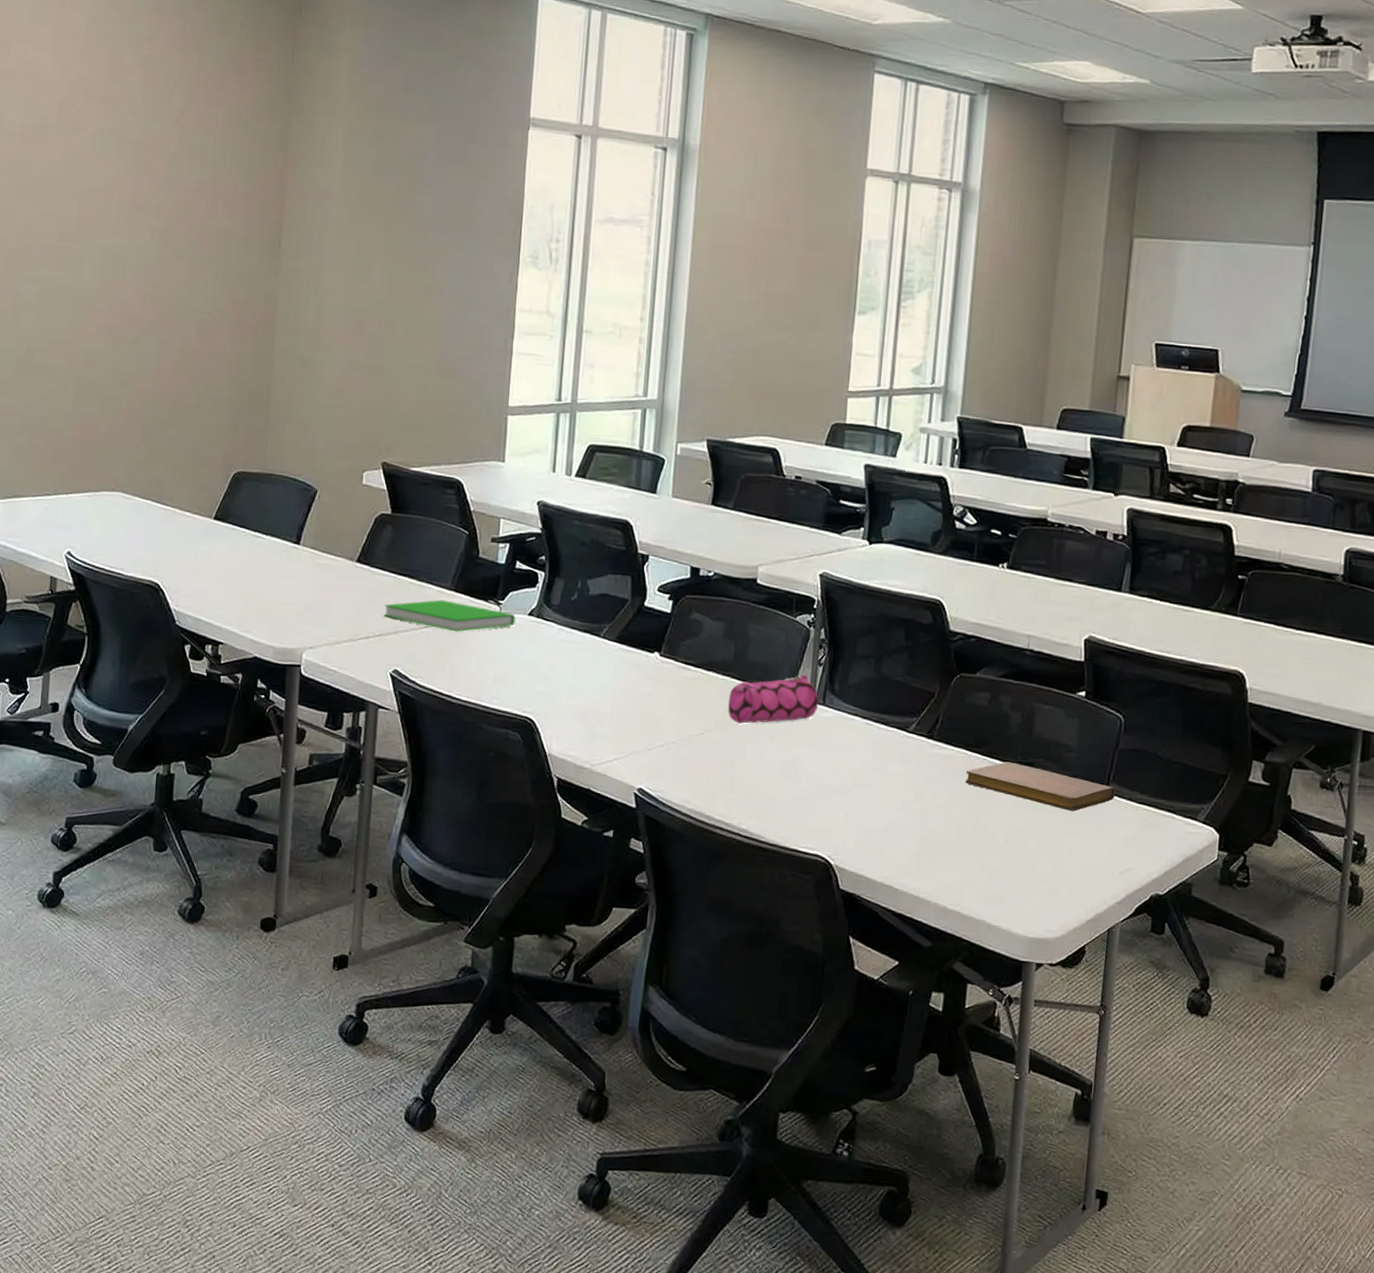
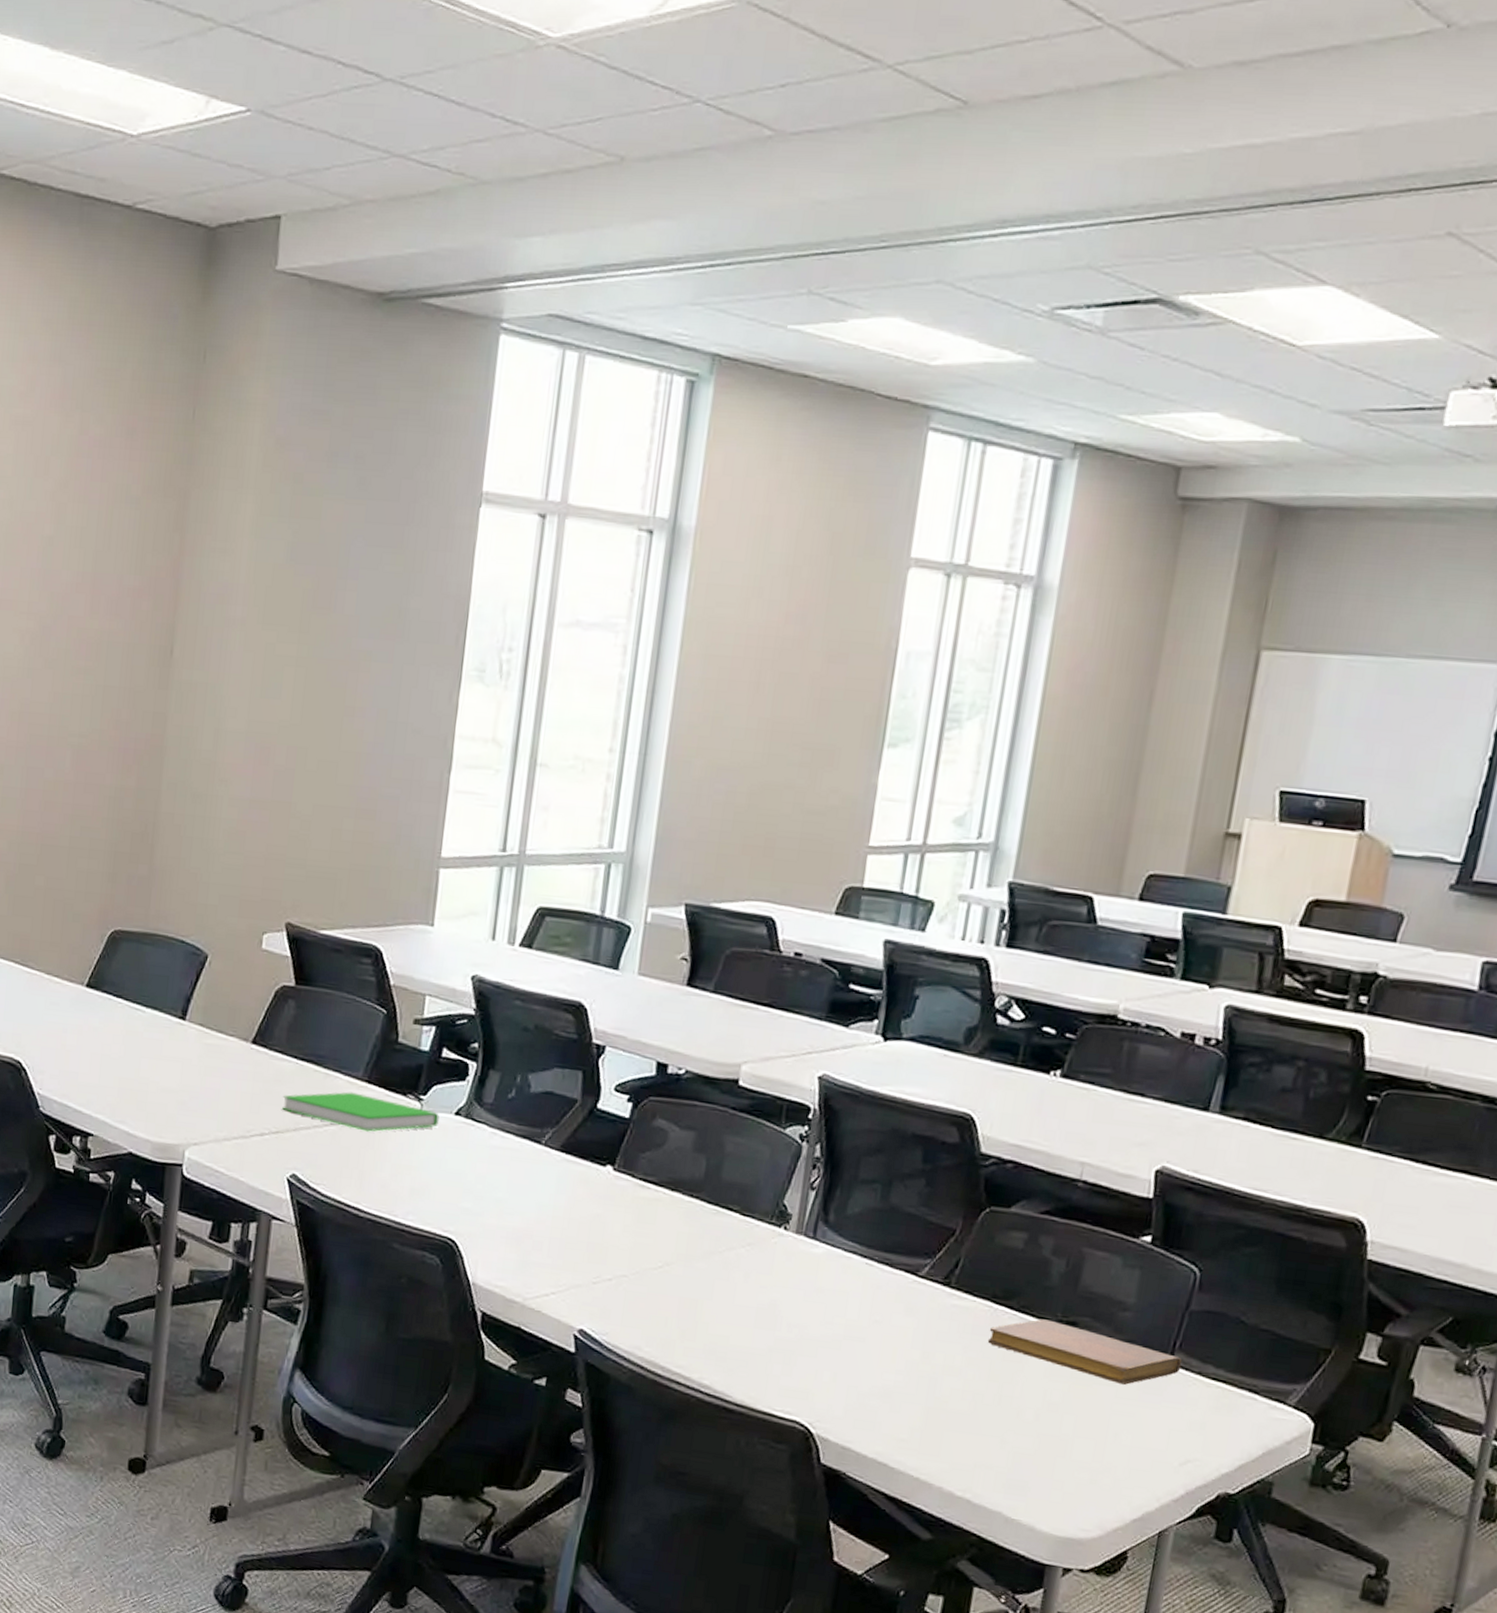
pencil case: present [728,674,819,724] -> none [694,1199,808,1258]

